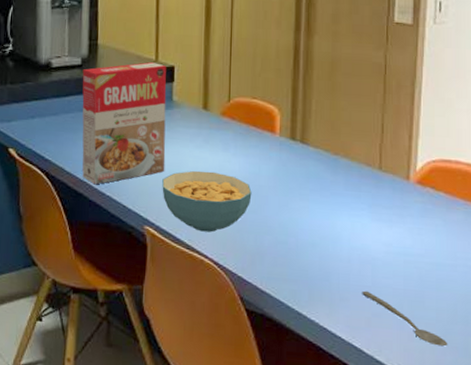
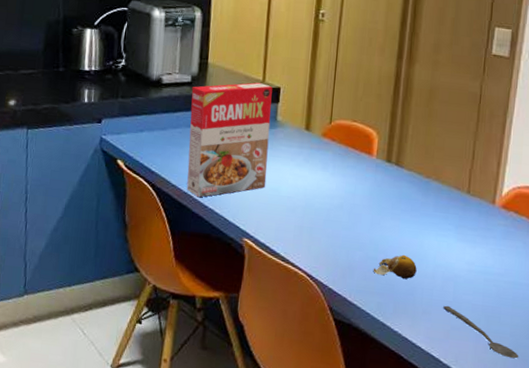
cereal bowl: present [162,171,252,232] -> none [262,188,347,246]
fruit: none [284,237,331,264] -> present [373,254,417,279]

